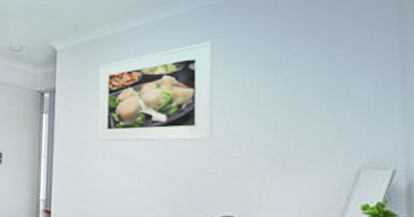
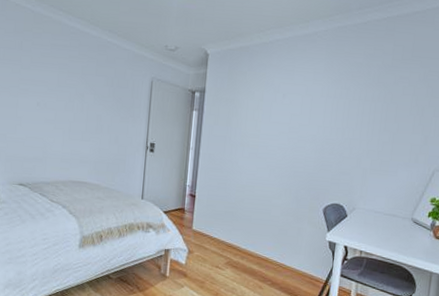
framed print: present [97,41,213,142] -> none [238,59,340,143]

